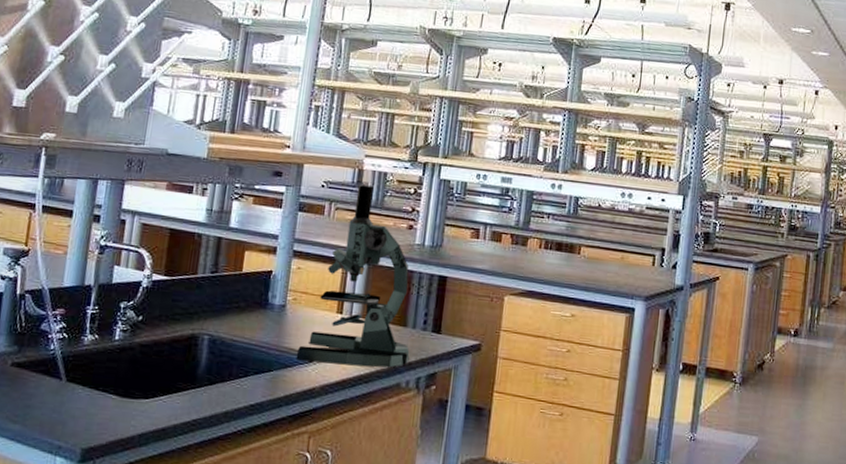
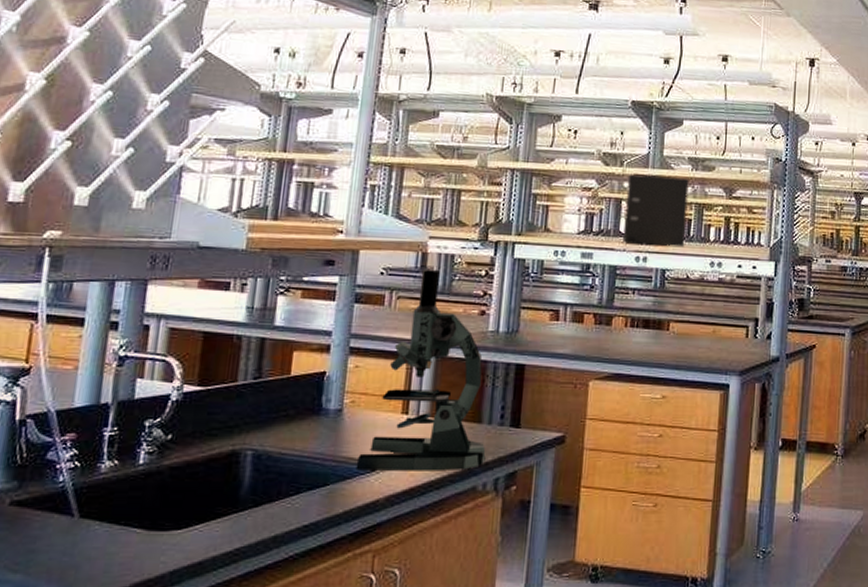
binder: none [540,106,604,177] -> present [623,174,689,247]

